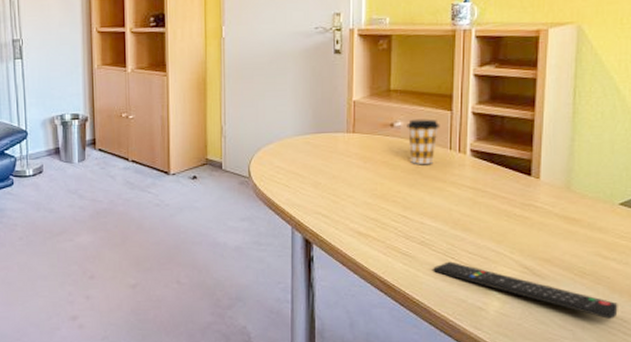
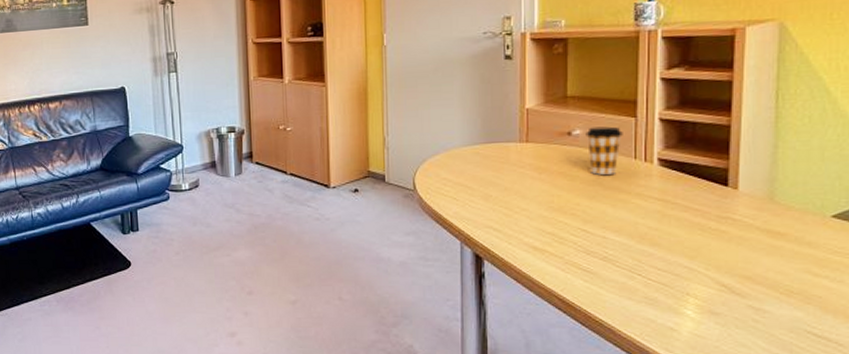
remote control: present [433,261,618,319] -> none [617,278,832,342]

